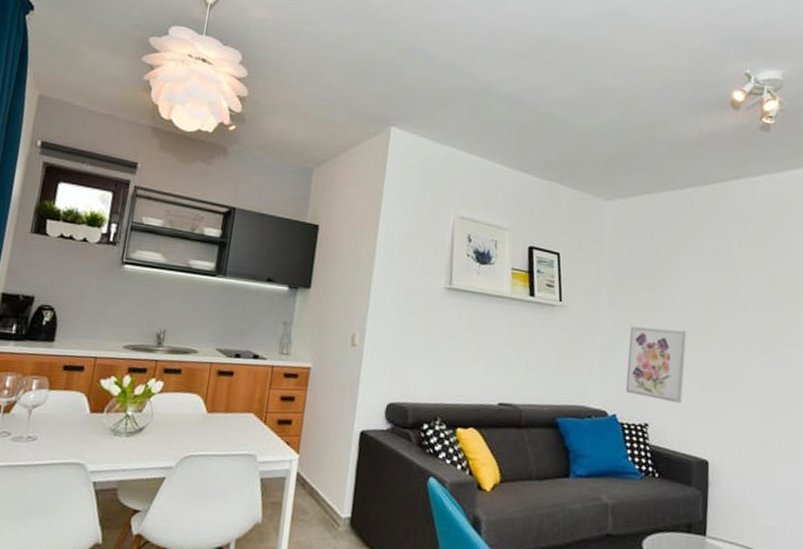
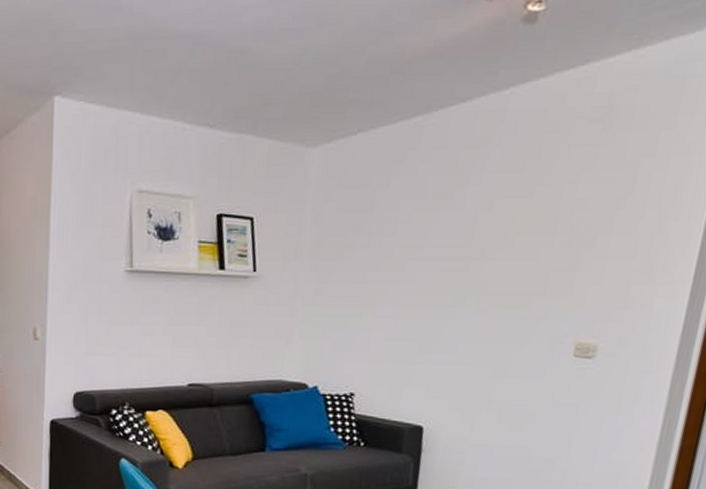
wall art: present [625,326,687,404] -> none [329,290,405,369]

